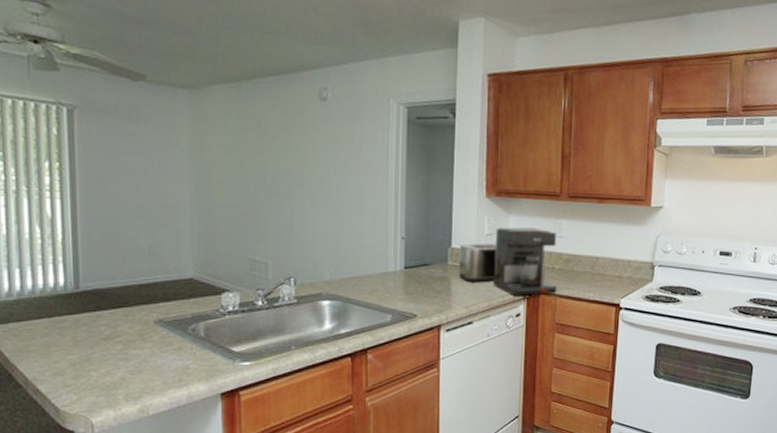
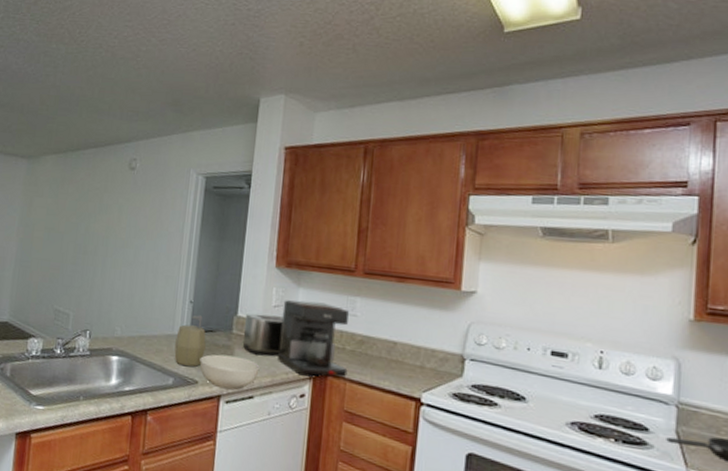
soap dispenser: none [389,250,422,302] -> present [174,315,206,367]
bowl: none [417,286,477,319] -> present [199,354,260,391]

